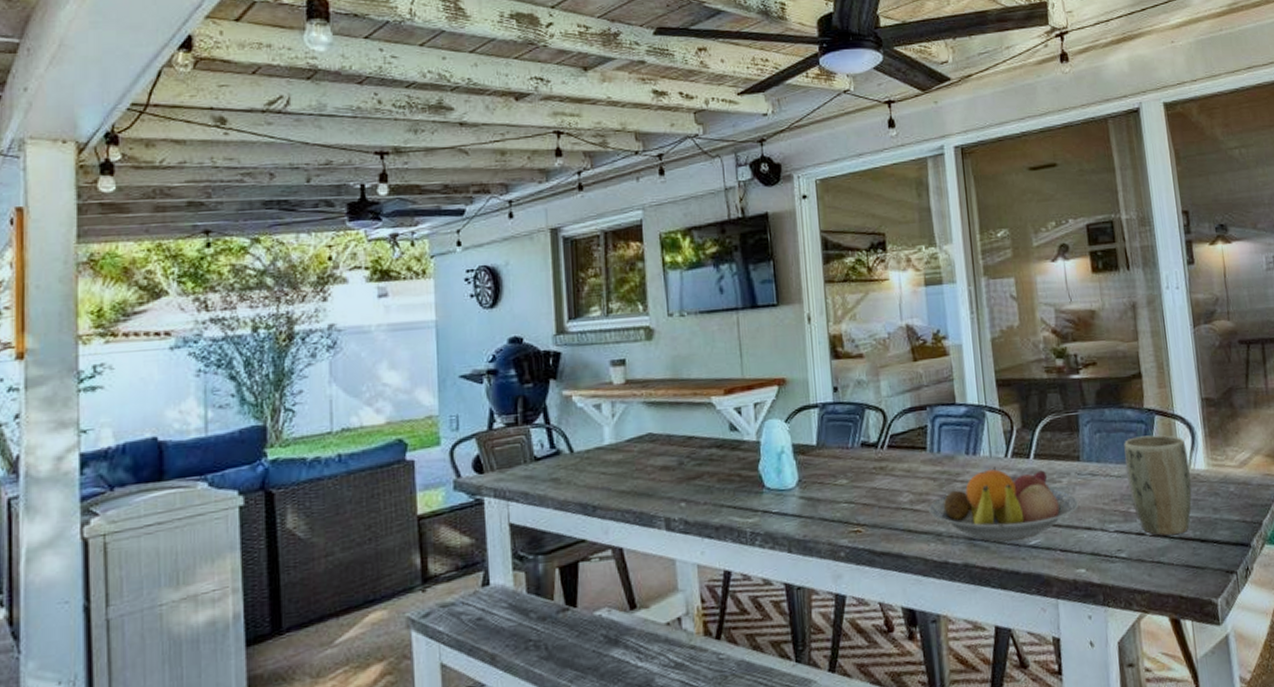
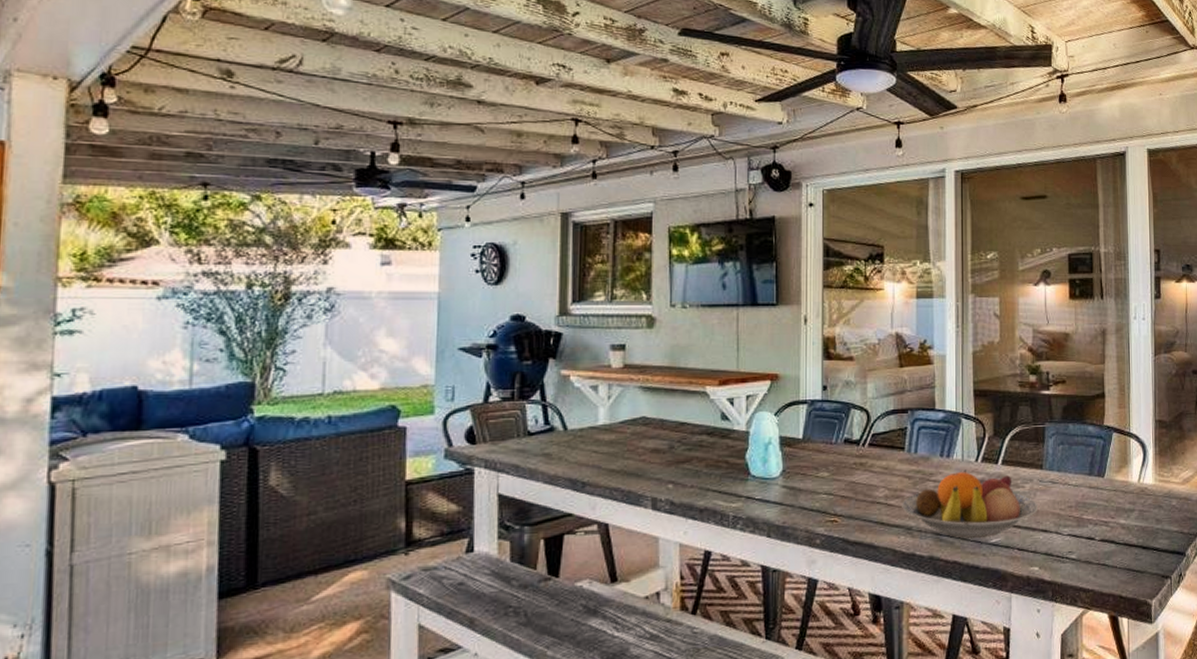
plant pot: present [1124,435,1192,536] -> none [1082,450,1139,541]

